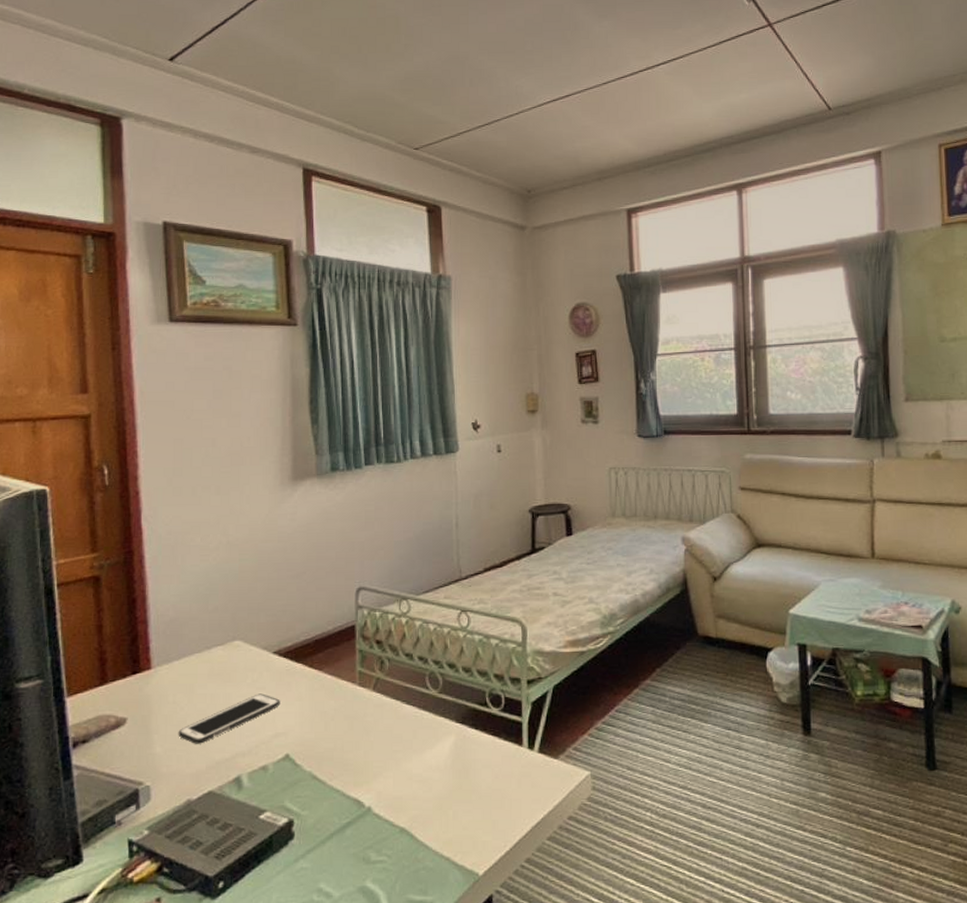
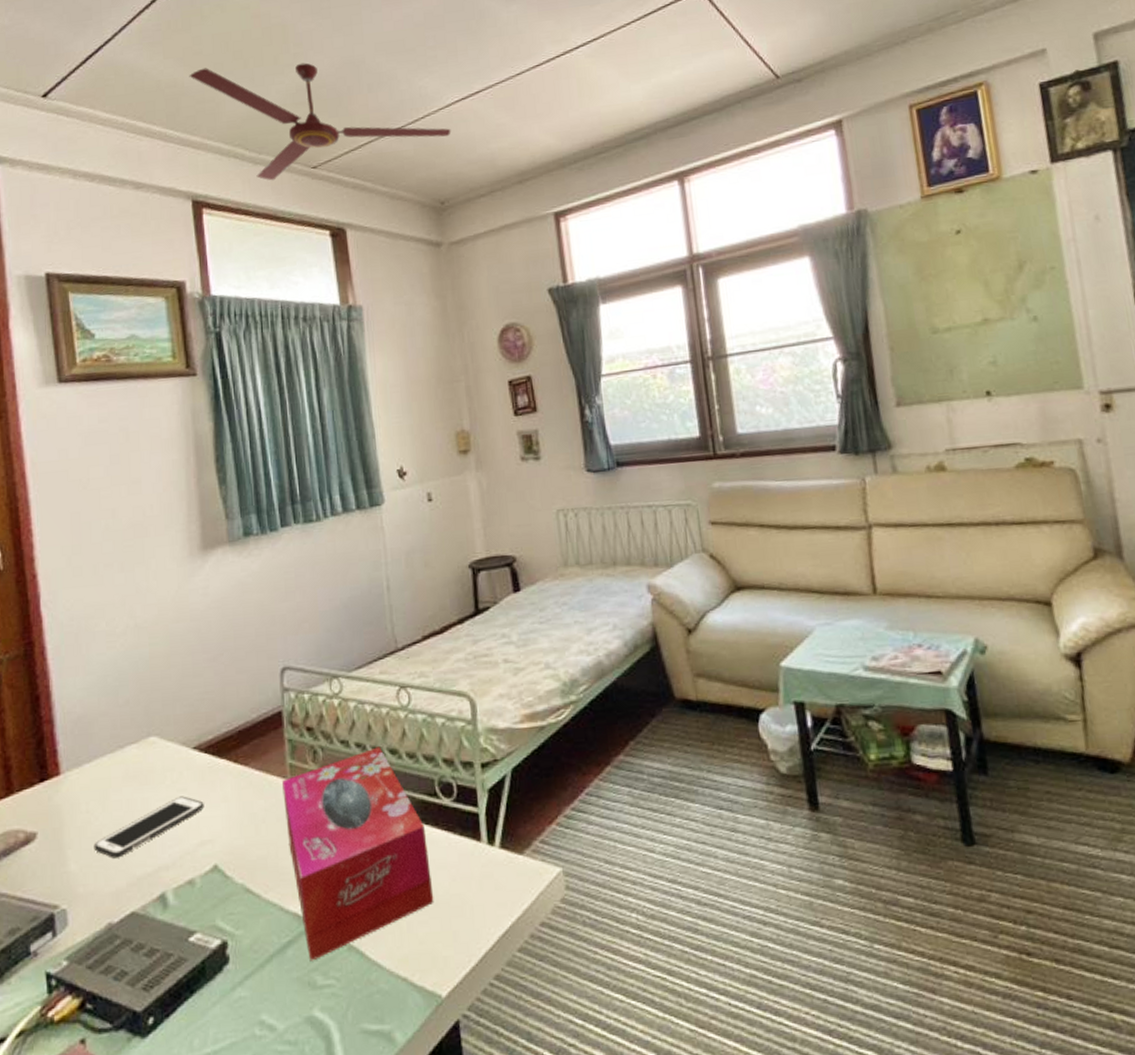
ceiling fan: none [307,49,542,157] -> present [189,62,451,181]
tissue box: none [351,661,478,840] -> present [282,747,434,961]

